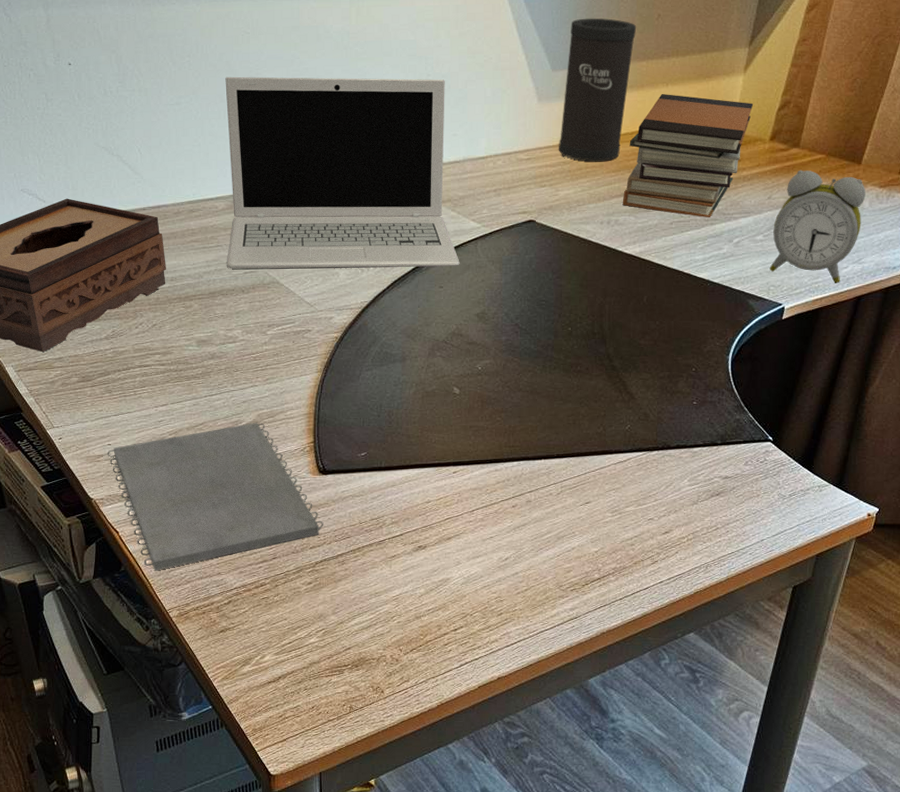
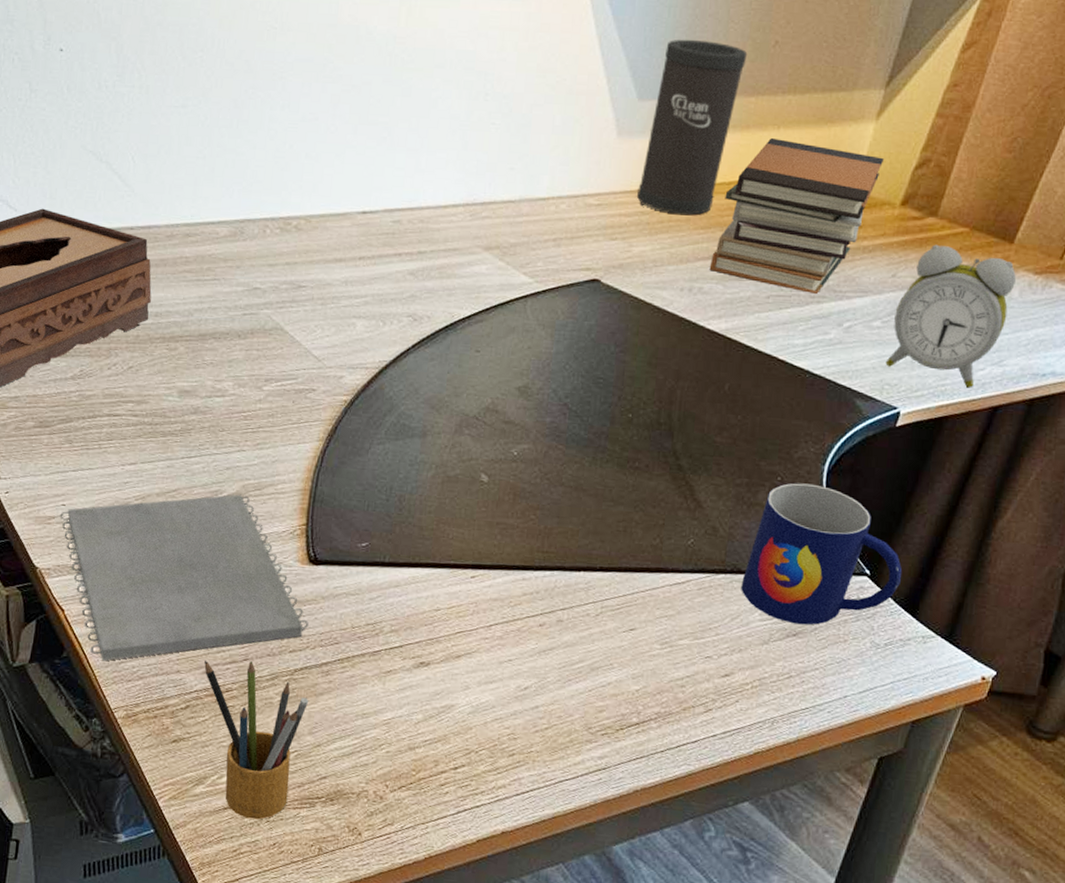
laptop: present [225,76,460,269] -> none [222,78,506,328]
pencil box: none [240,558,330,689] -> present [204,660,309,820]
mug: none [671,371,798,486] -> present [741,483,903,625]

